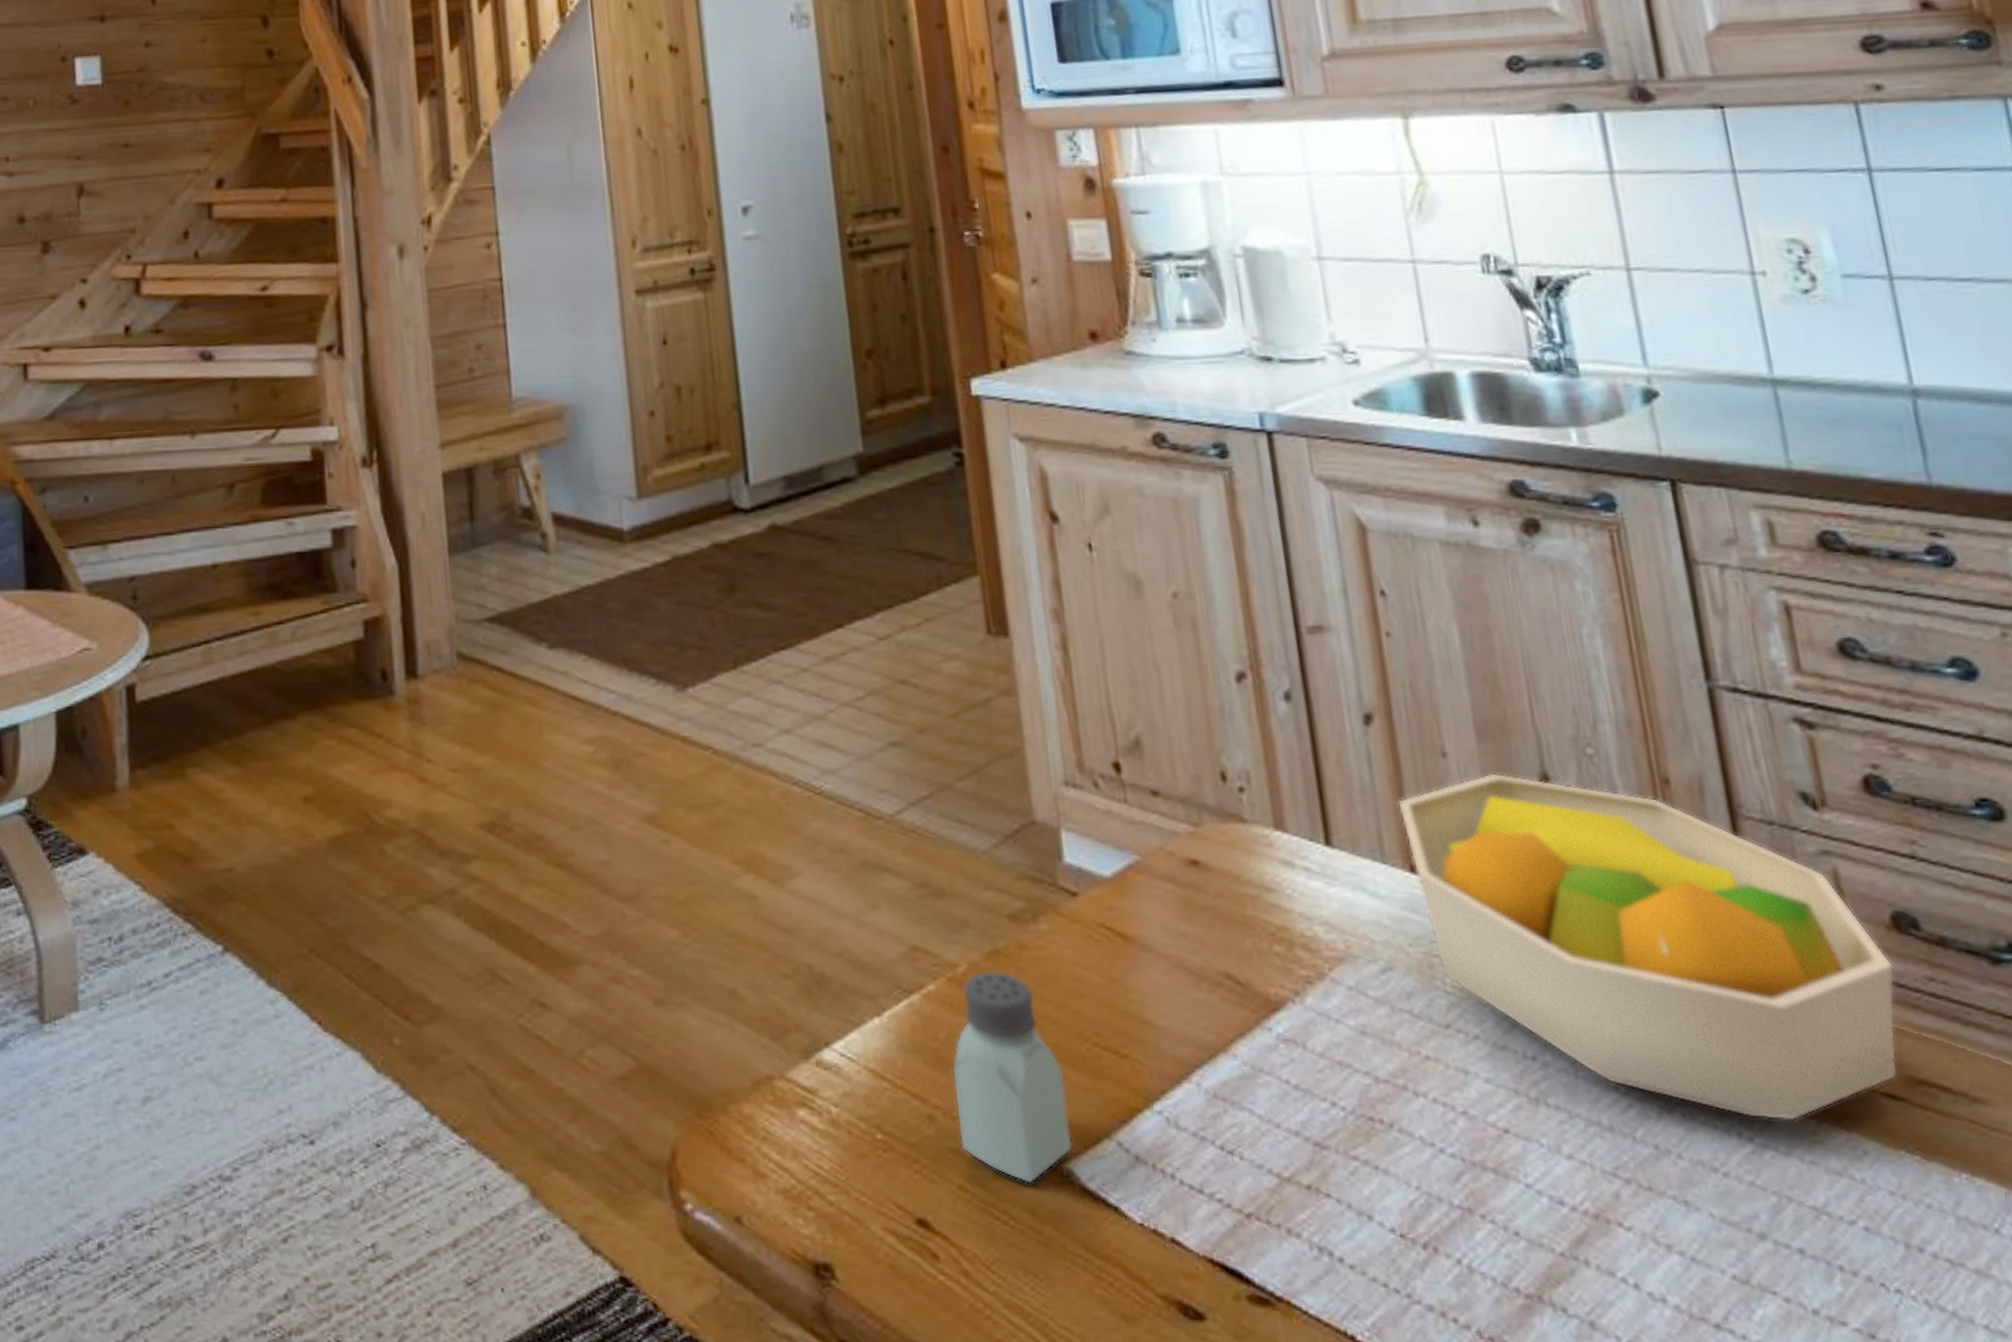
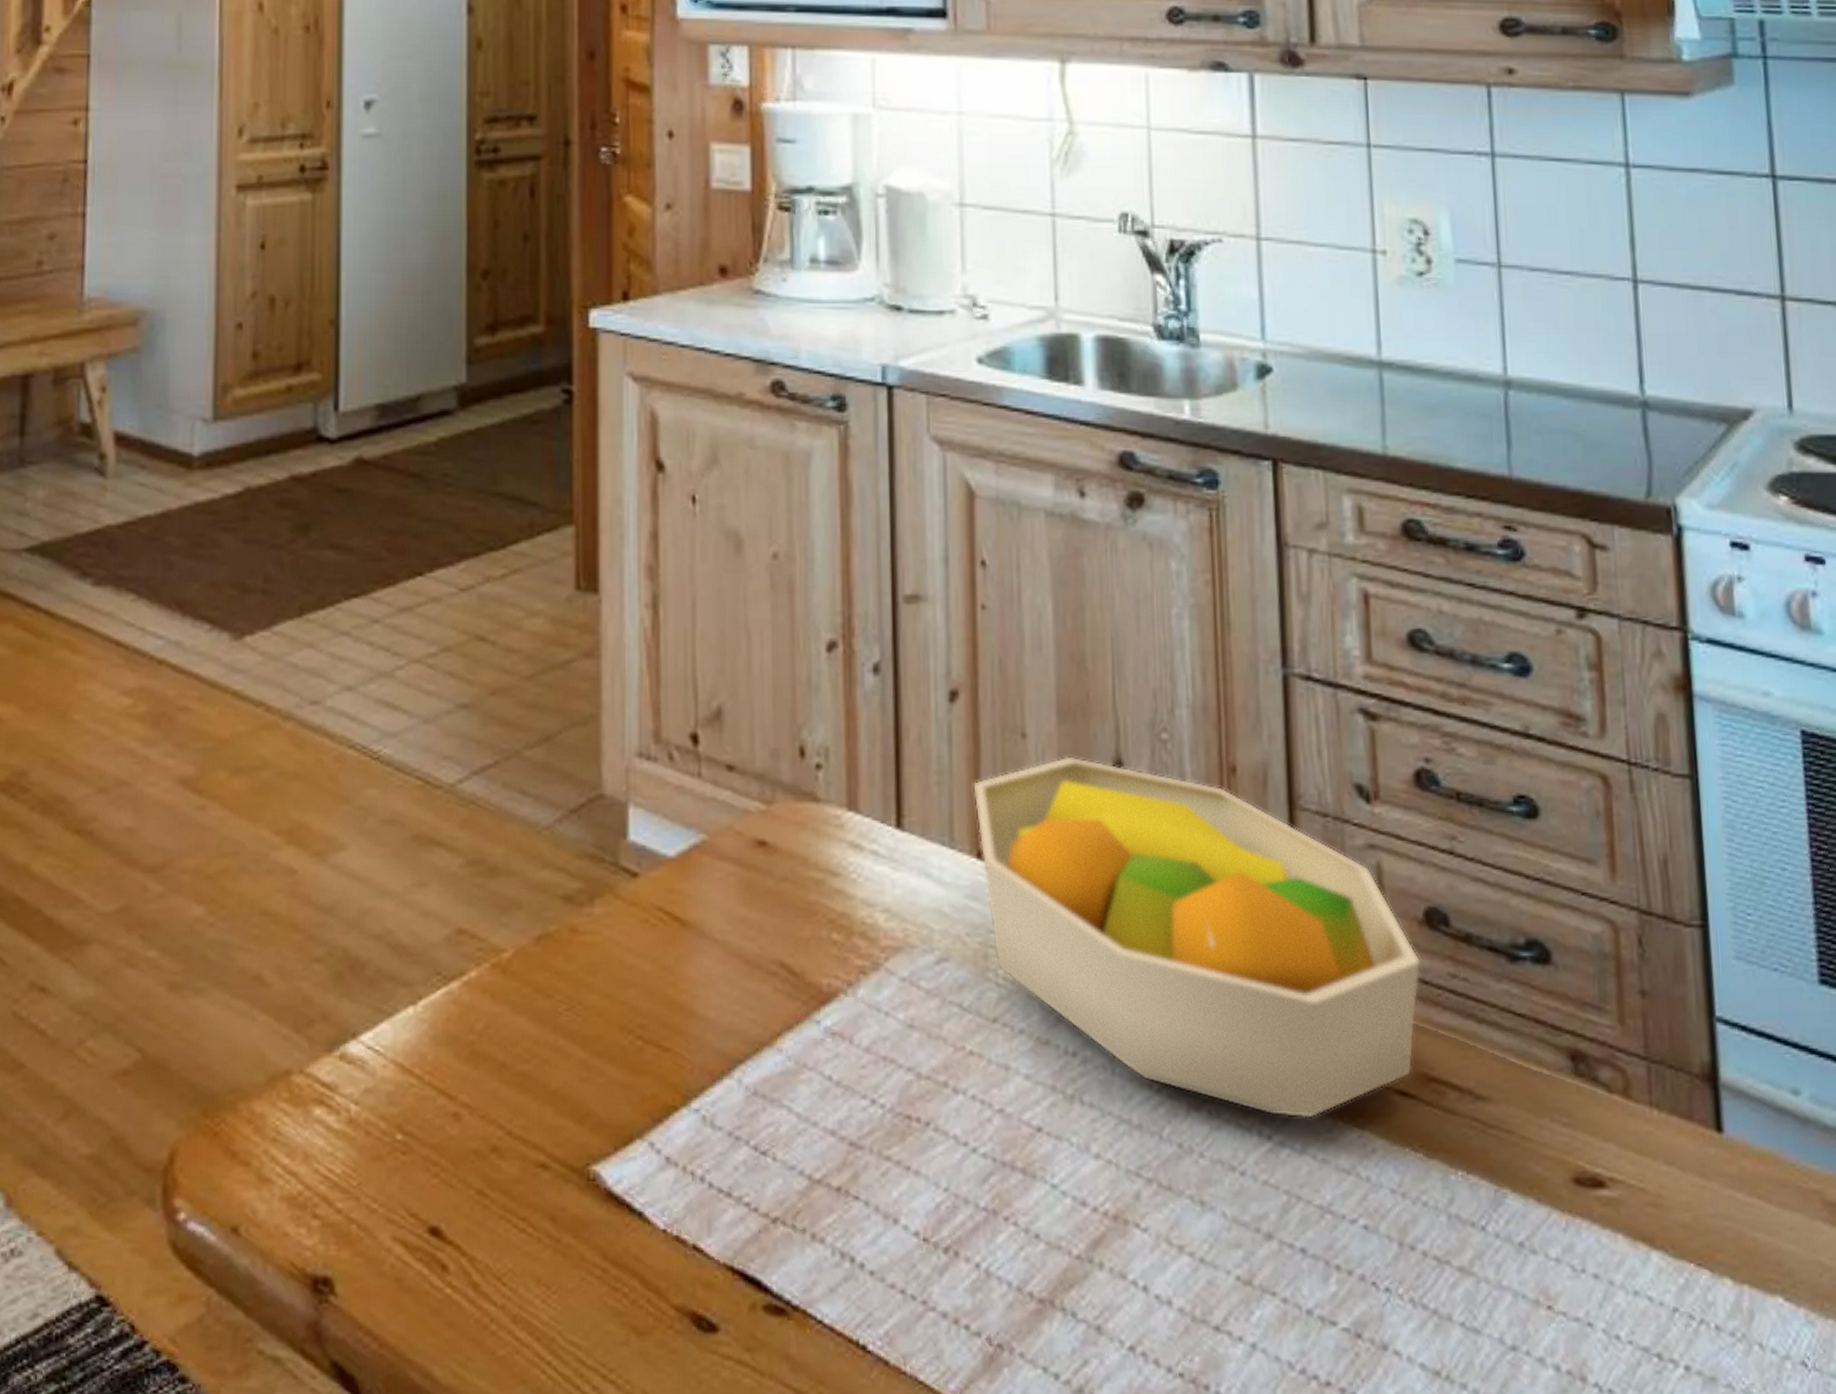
saltshaker: present [952,970,1073,1183] -> none [485,955,602,1187]

